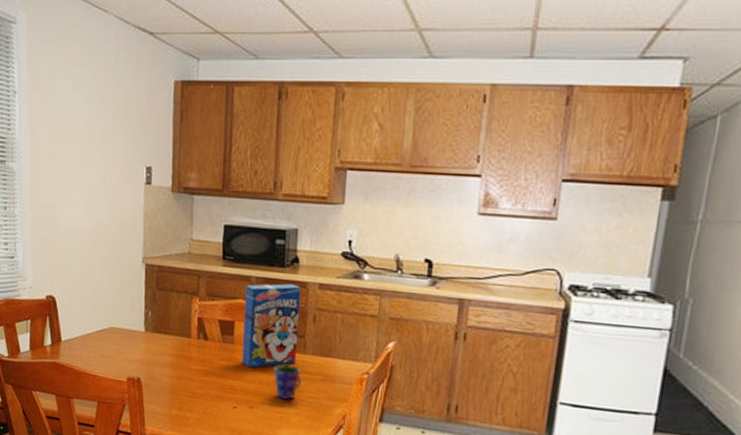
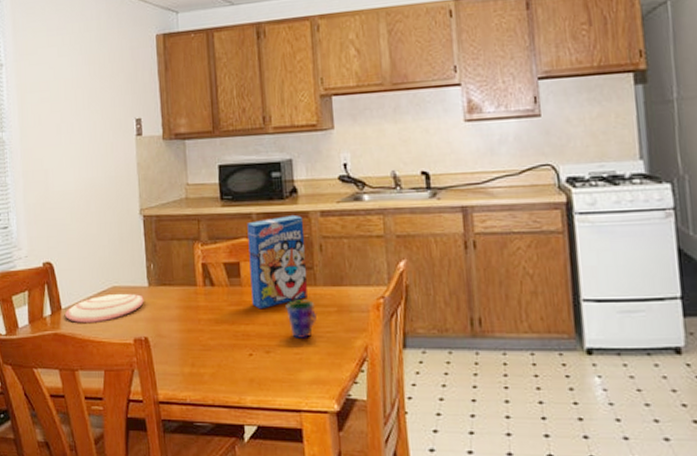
plate: none [65,334,140,359] -> present [65,293,144,324]

